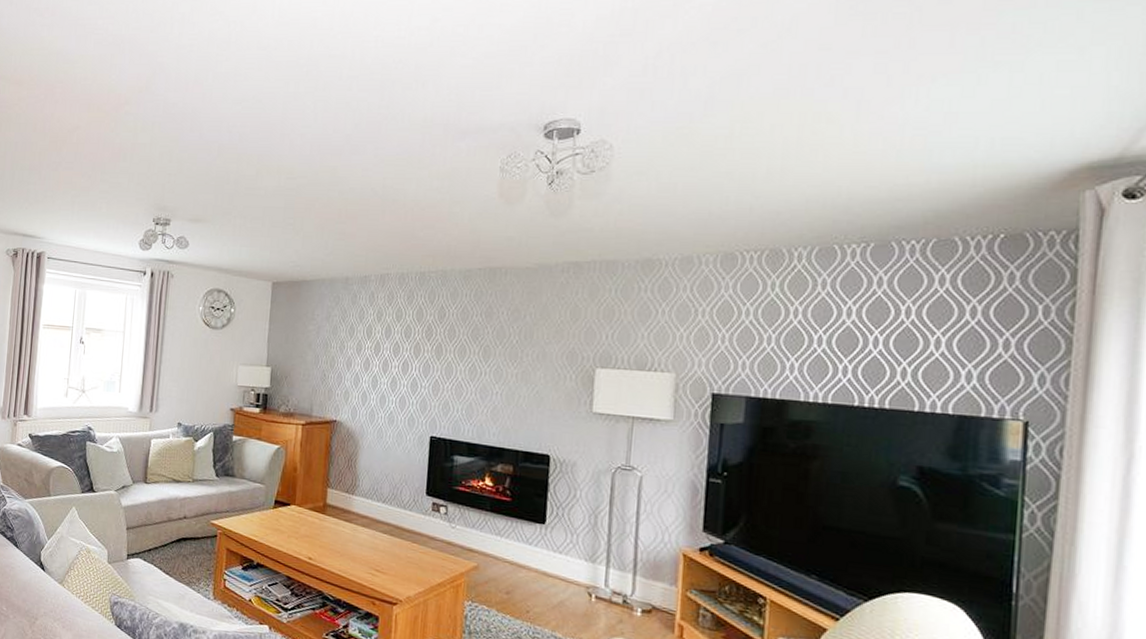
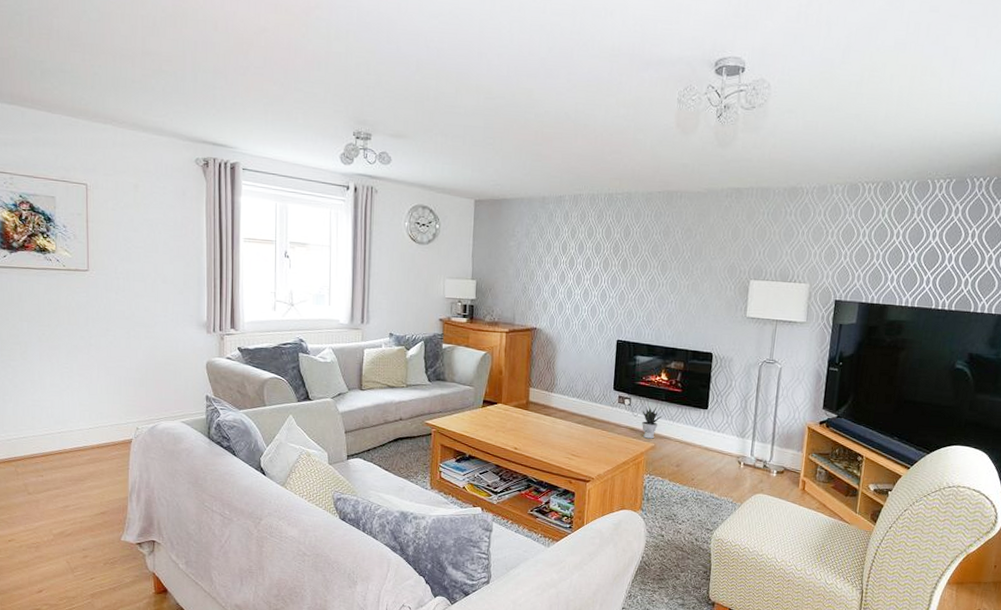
potted plant: none [461,517,488,557] -> present [642,406,663,439]

